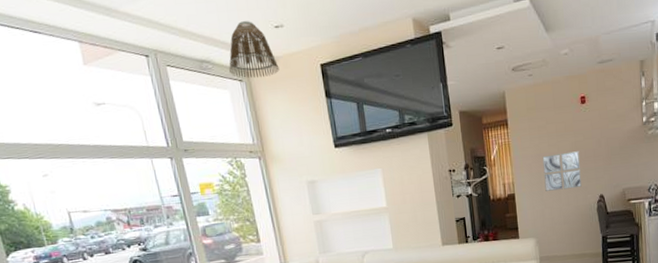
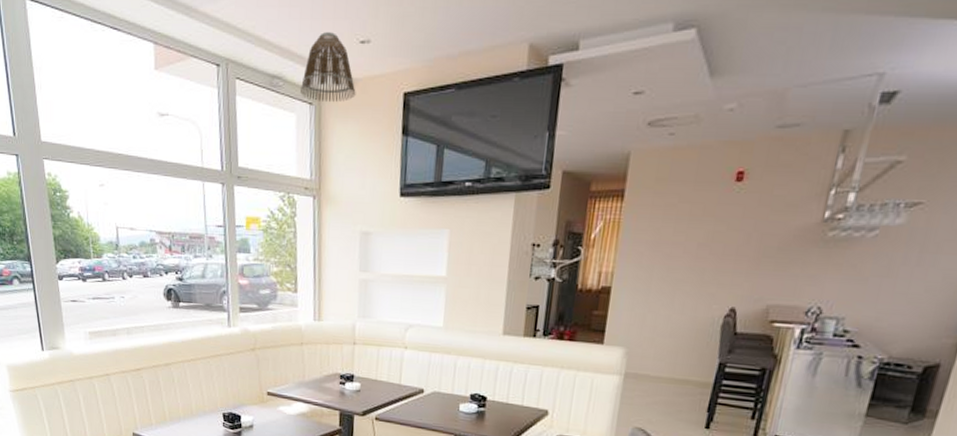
wall art: present [542,151,582,191] -> none [654,244,717,294]

